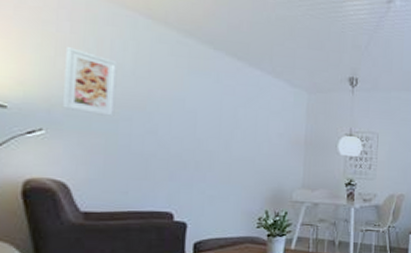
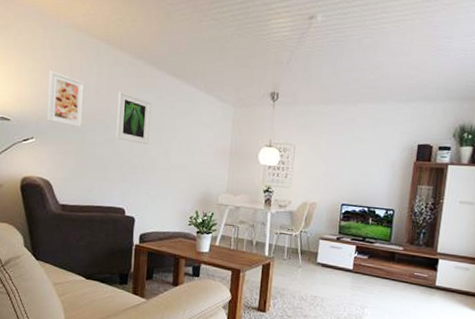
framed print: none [160,73,207,136] -> present [116,91,151,145]

